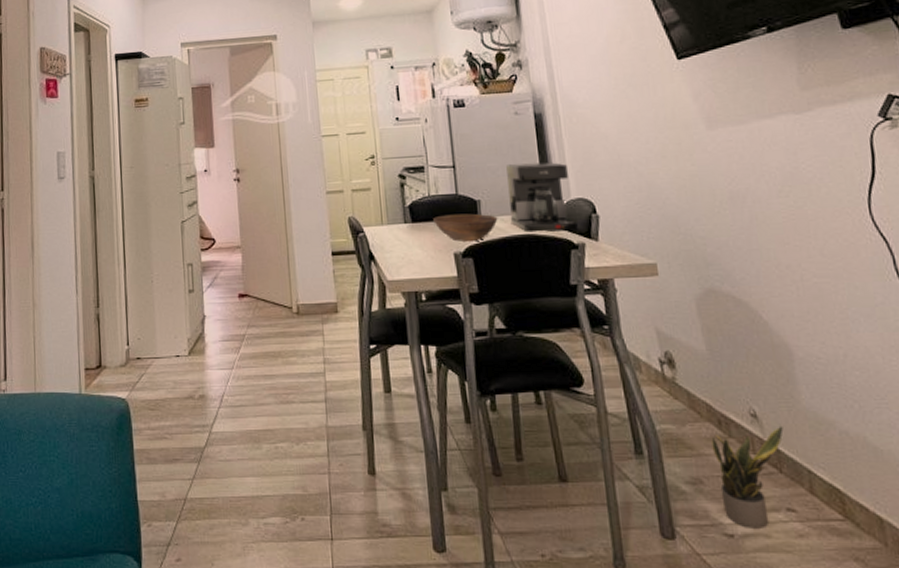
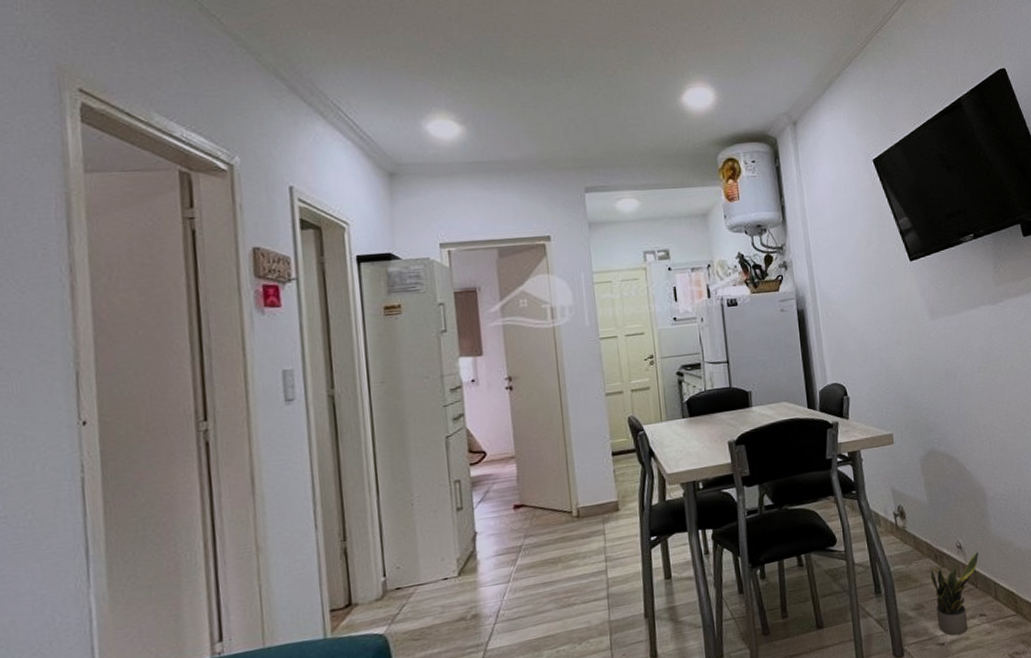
bowl: present [433,213,498,242] -> none [709,403,767,431]
coffee maker: present [506,162,578,233] -> none [774,353,833,417]

